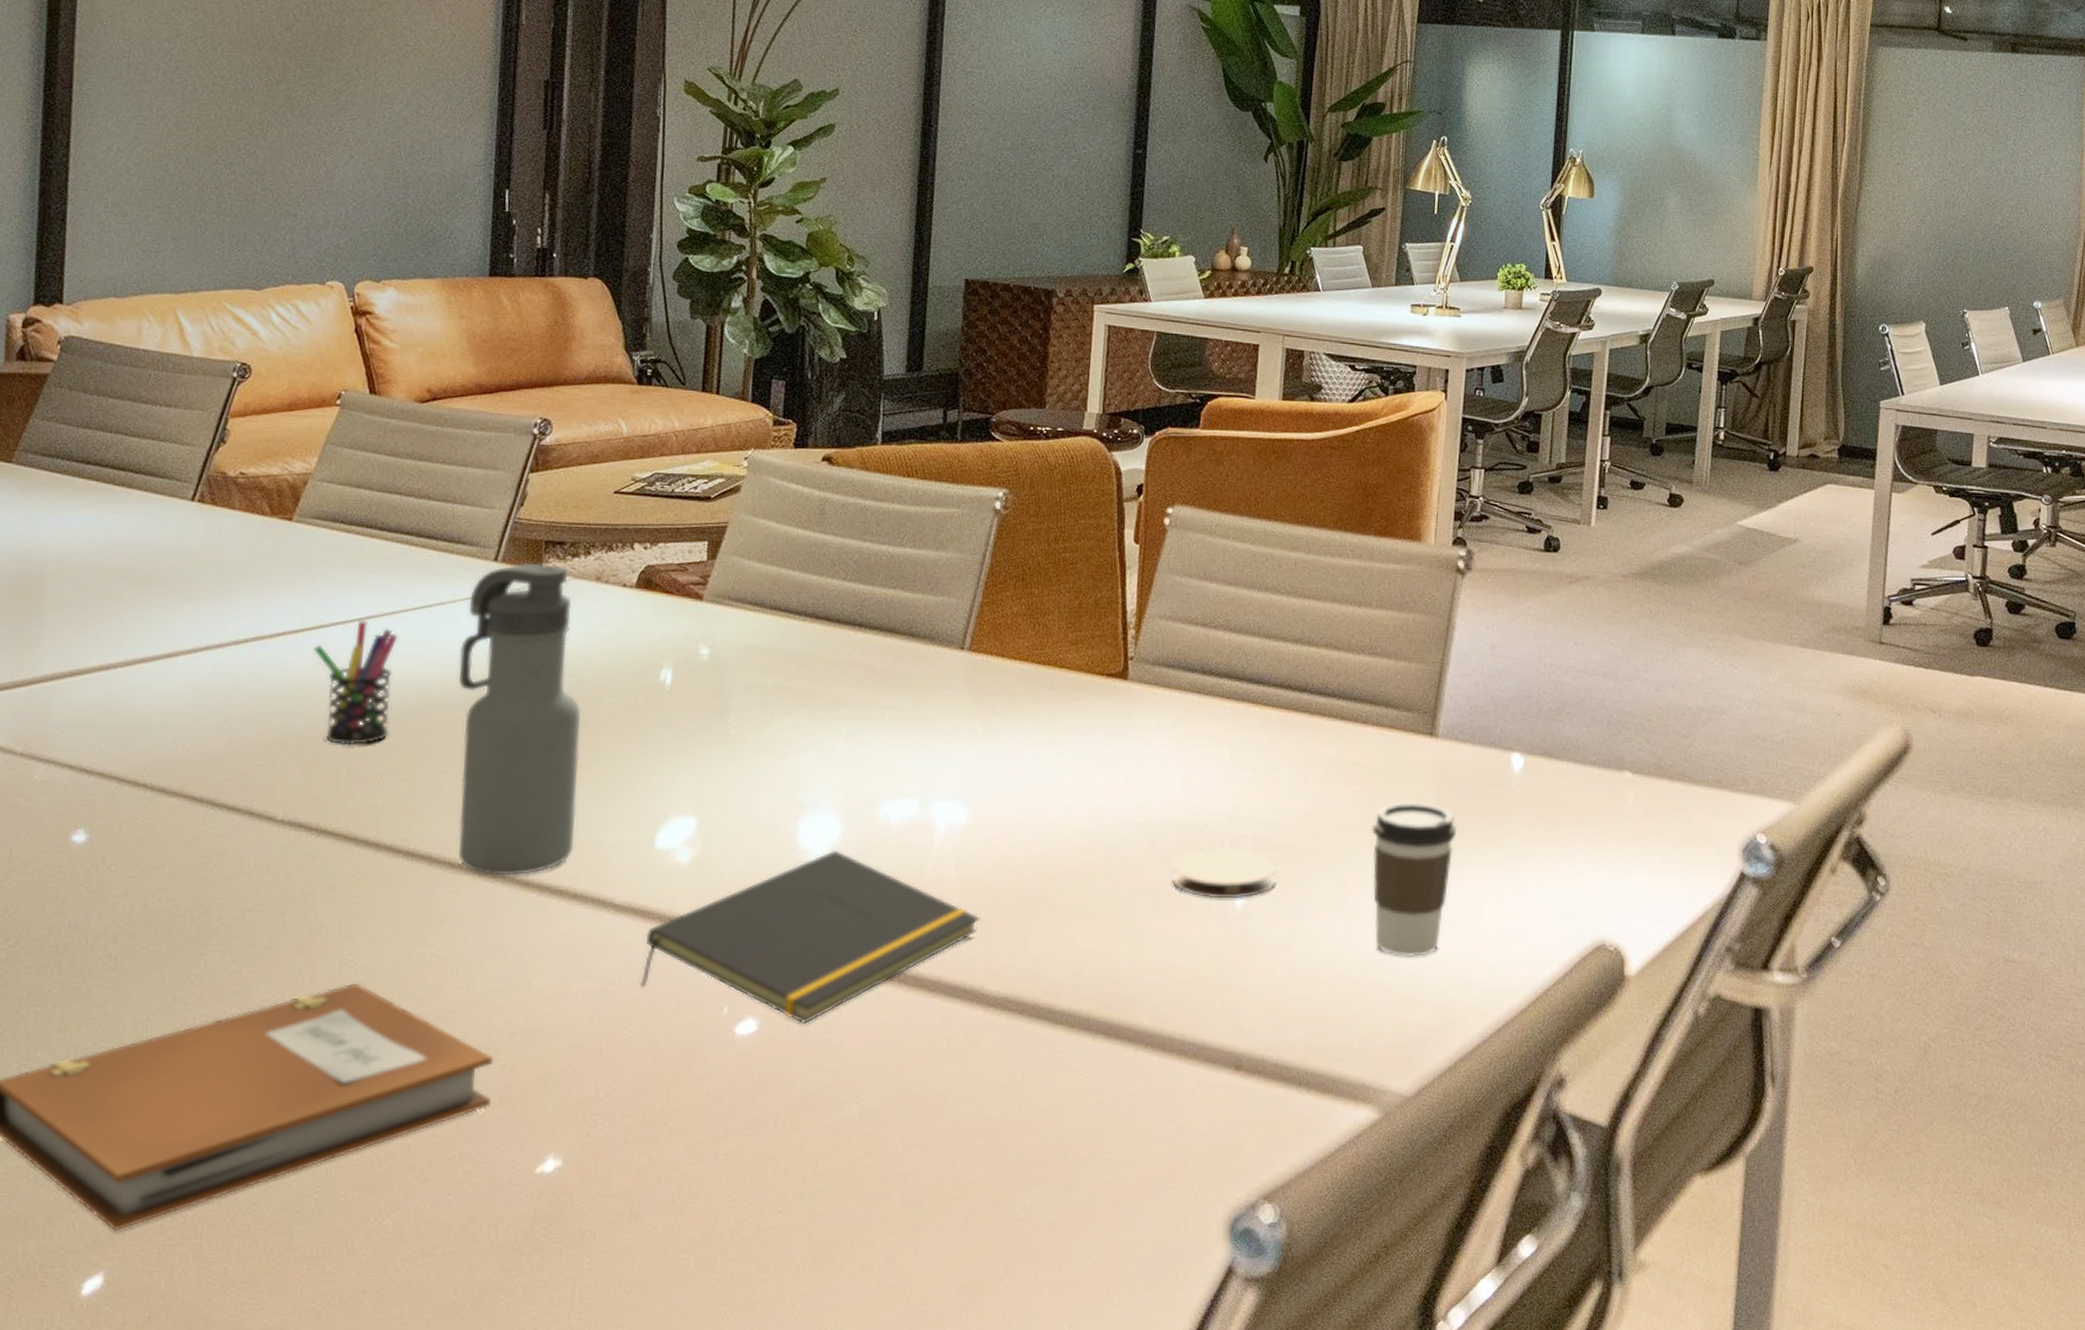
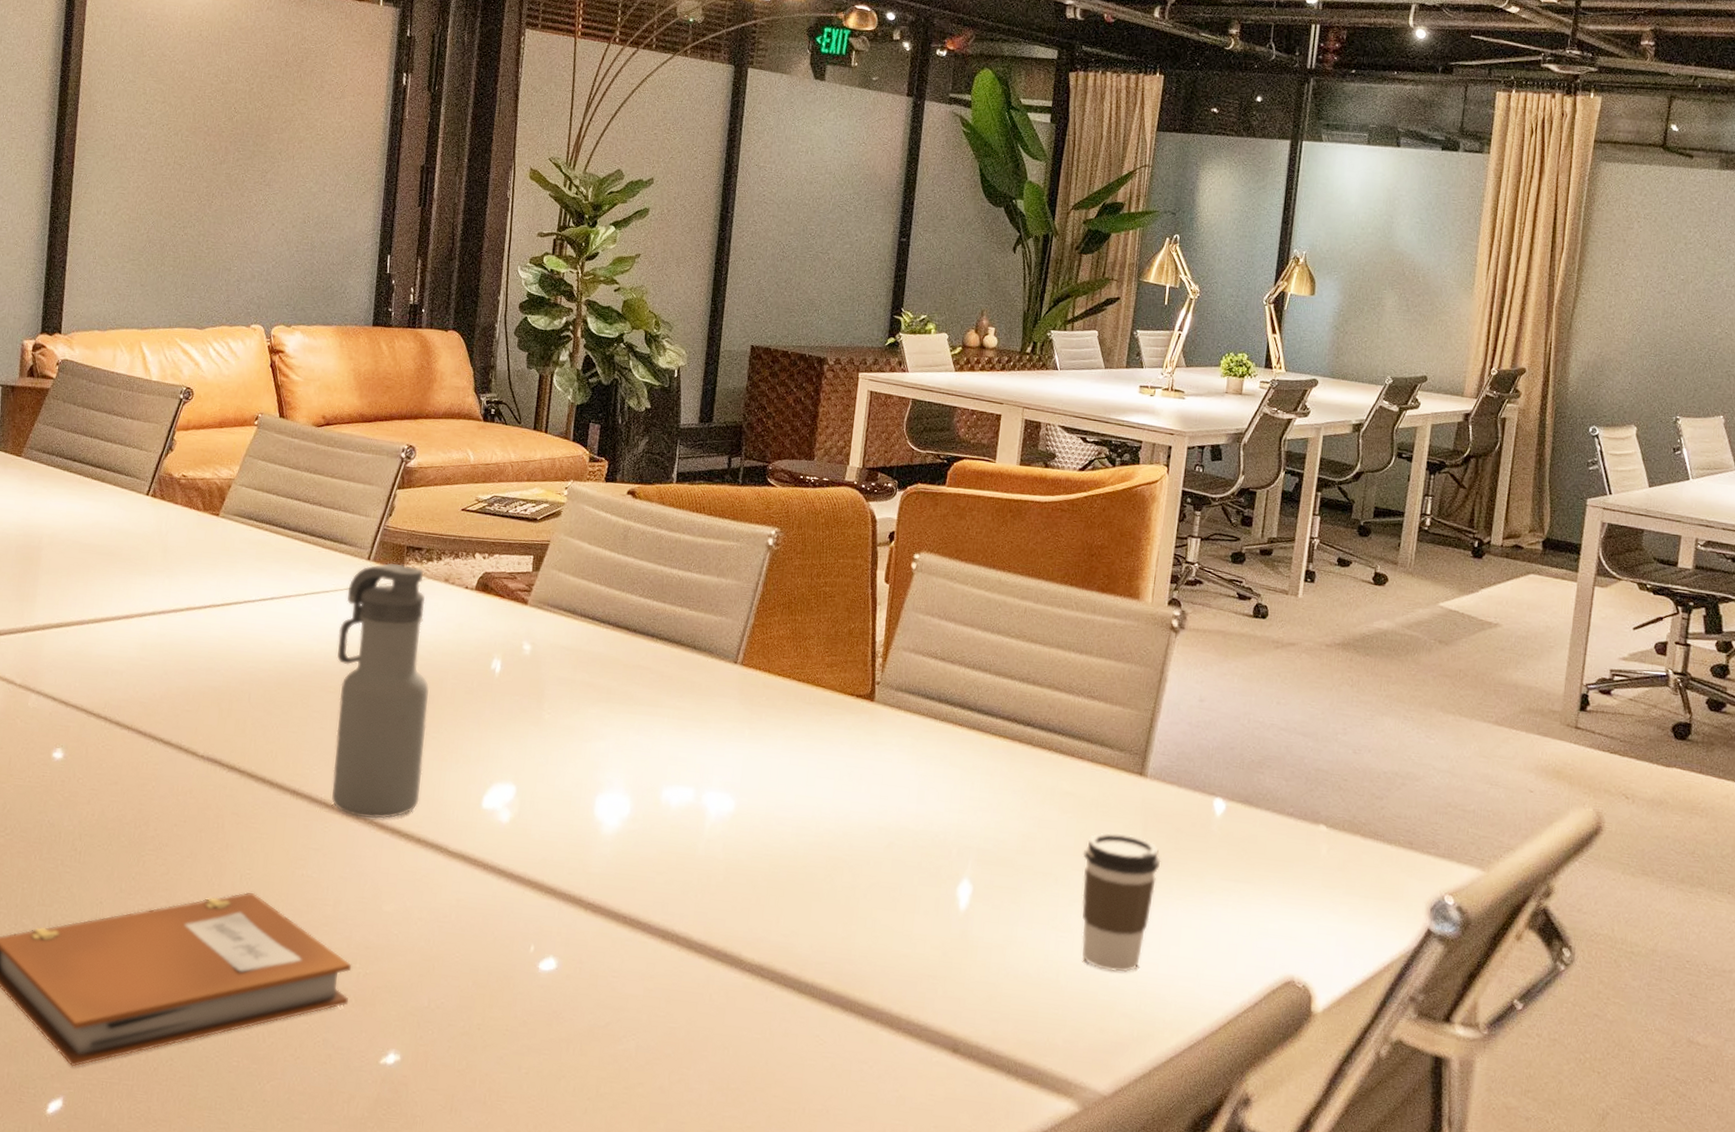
pen holder: present [313,620,399,746] -> none [230,600,294,701]
notepad: present [639,849,980,1024] -> none [465,823,741,968]
coaster: present [1172,848,1277,899] -> none [905,855,997,903]

